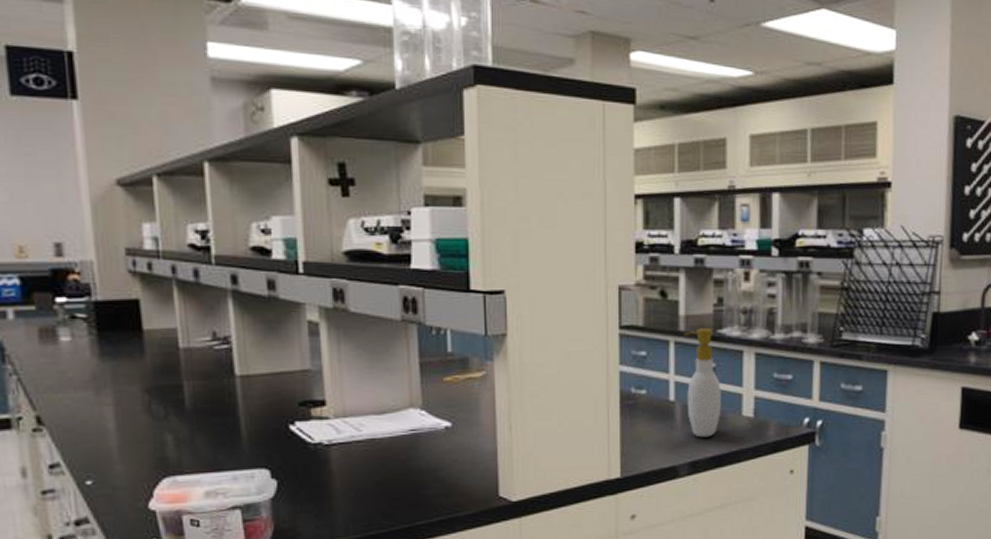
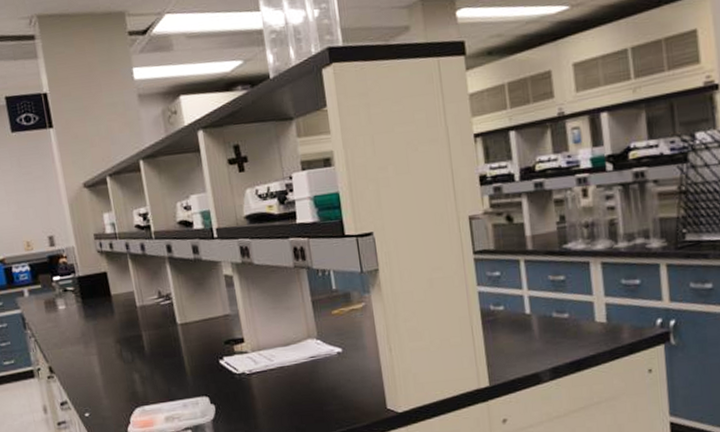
soap bottle: present [683,328,721,438] -> none [532,244,575,345]

